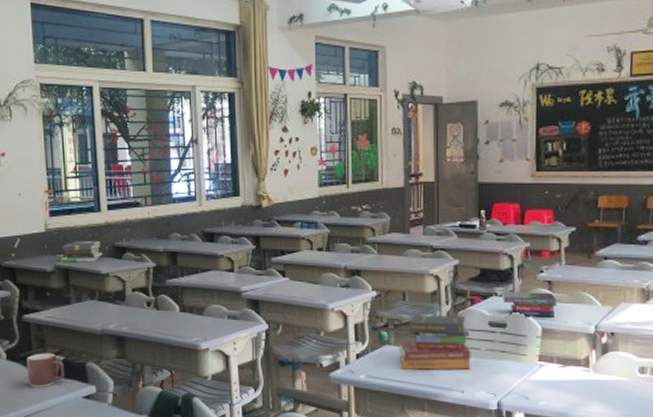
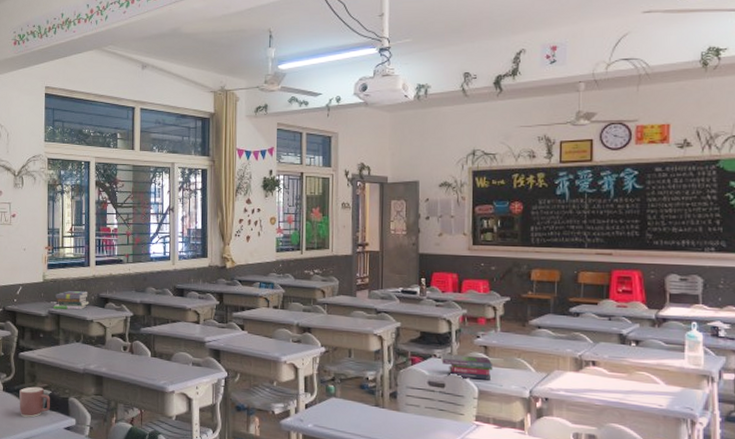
books: present [399,315,471,370] -> none [345,371,412,425]

